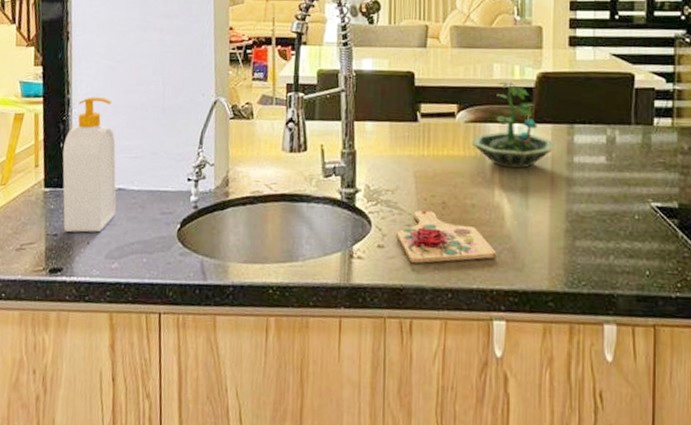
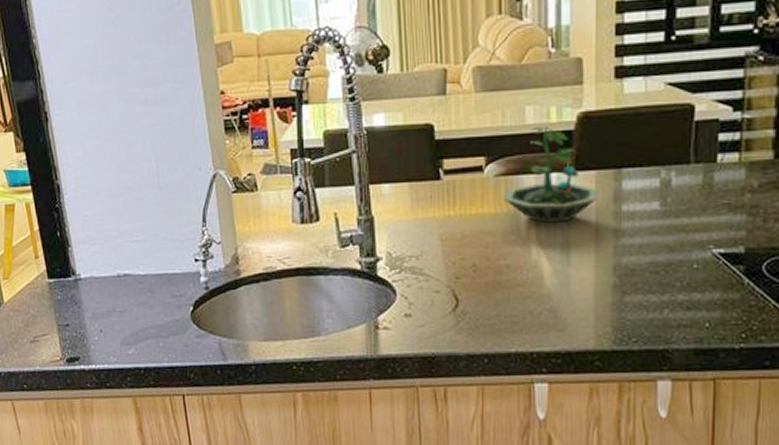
soap bottle: present [62,97,117,233] -> none [60,180,125,321]
cutting board: present [396,210,497,263] -> none [424,275,536,330]

